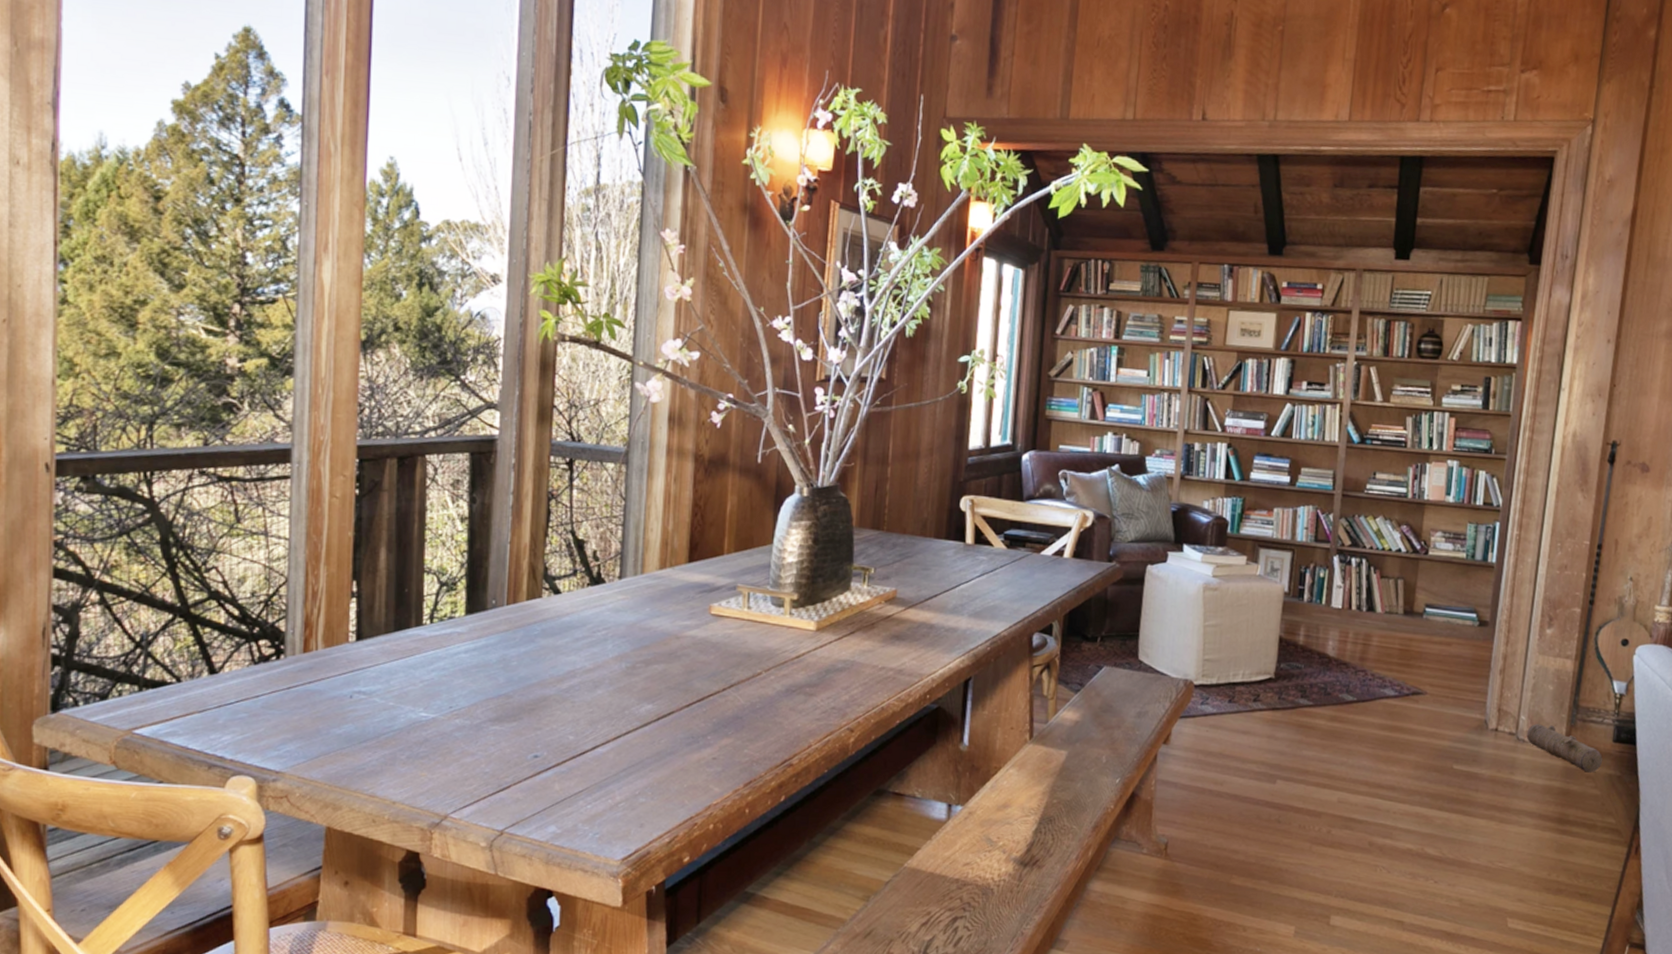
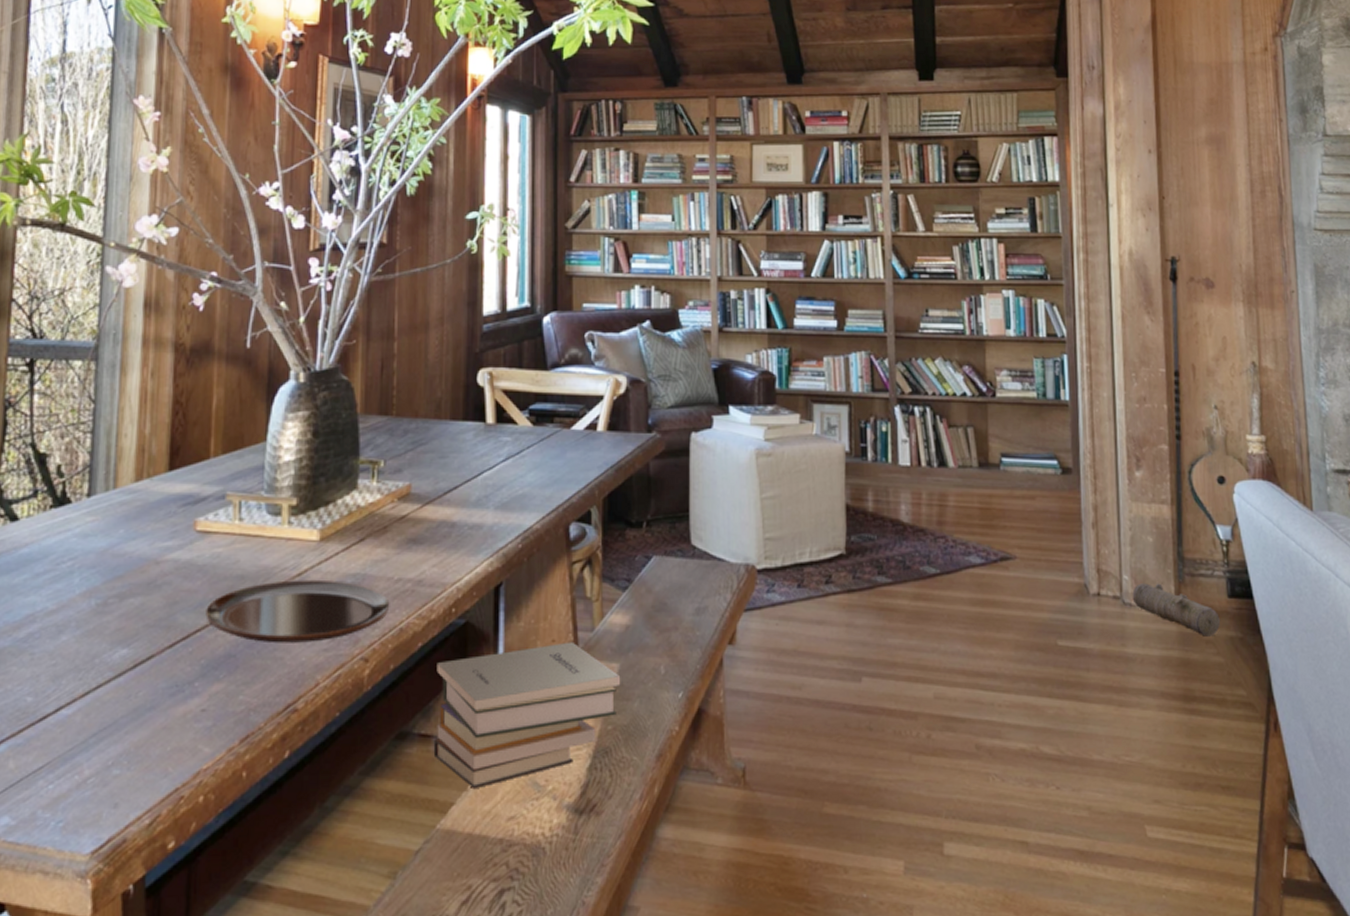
plate: none [717,661,874,713] -> present [205,579,390,643]
books: none [904,730,1068,840] -> present [433,641,621,790]

